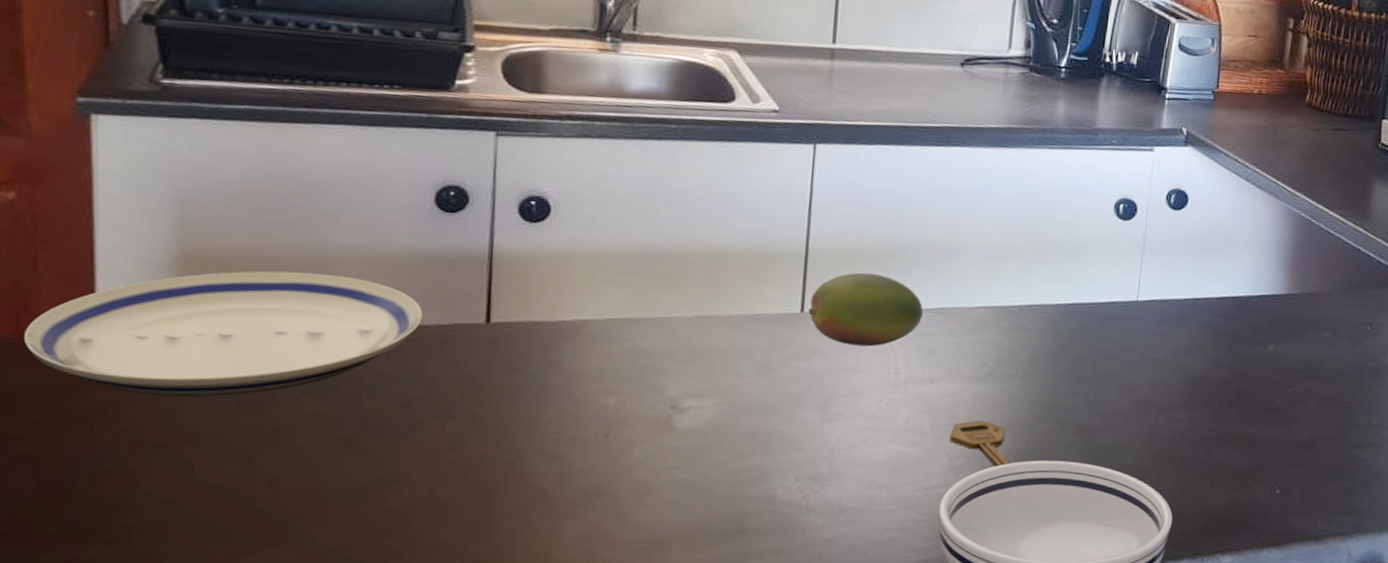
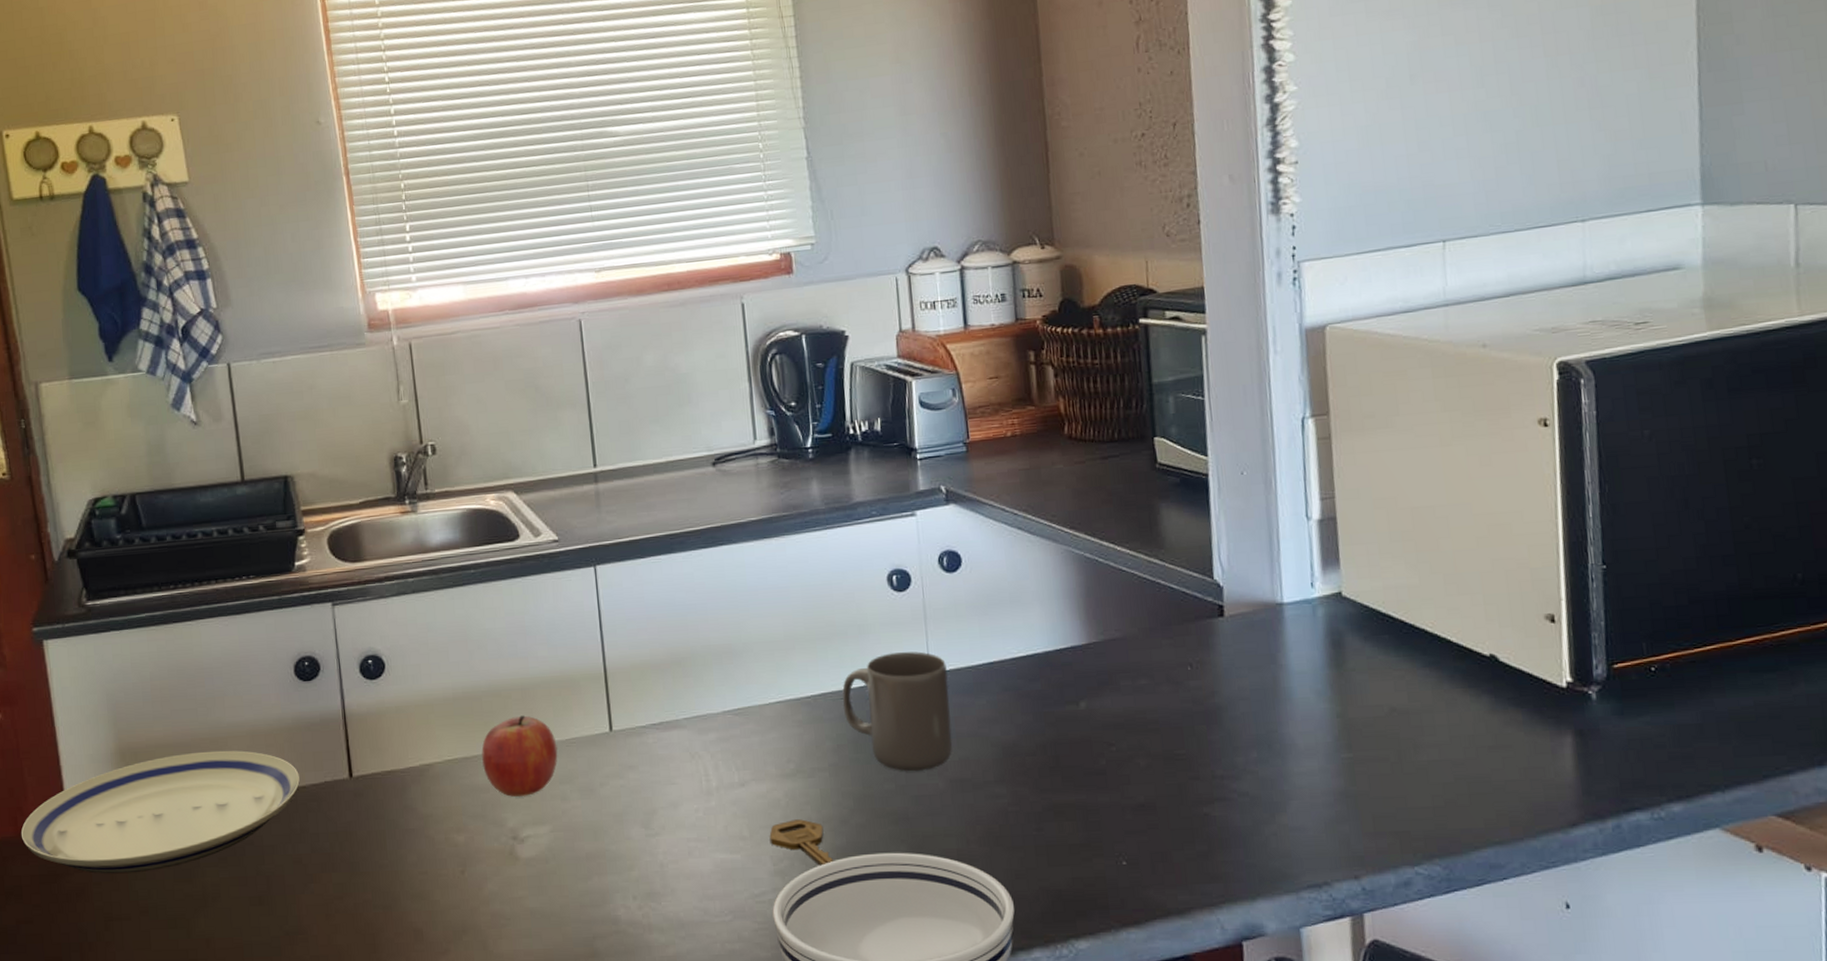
fruit: none [650,284,740,366] -> present [481,715,558,797]
fruit: present [808,272,923,347] -> none [616,683,722,758]
cup: none [1047,276,1155,390] -> present [842,651,953,772]

